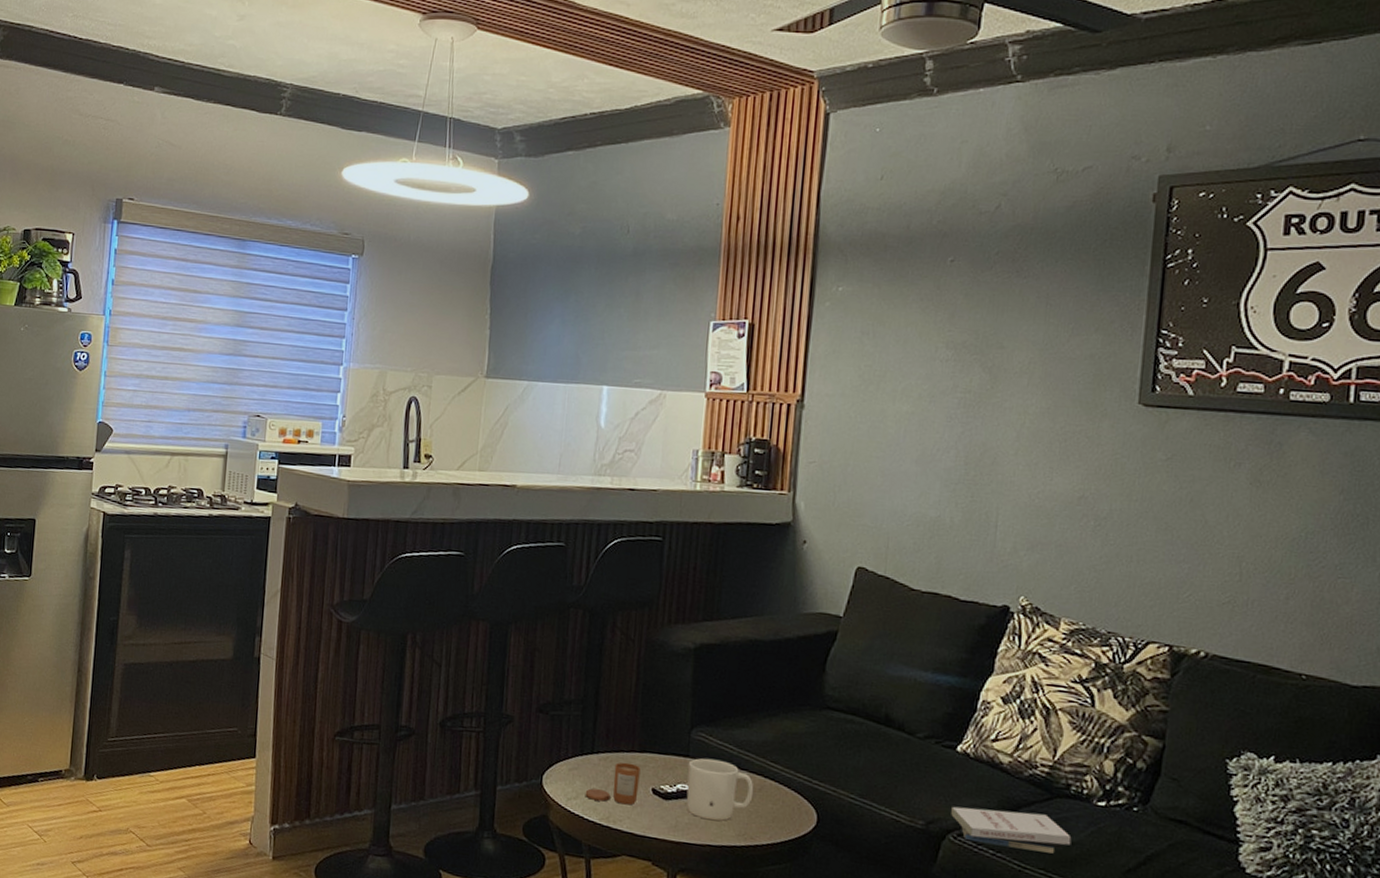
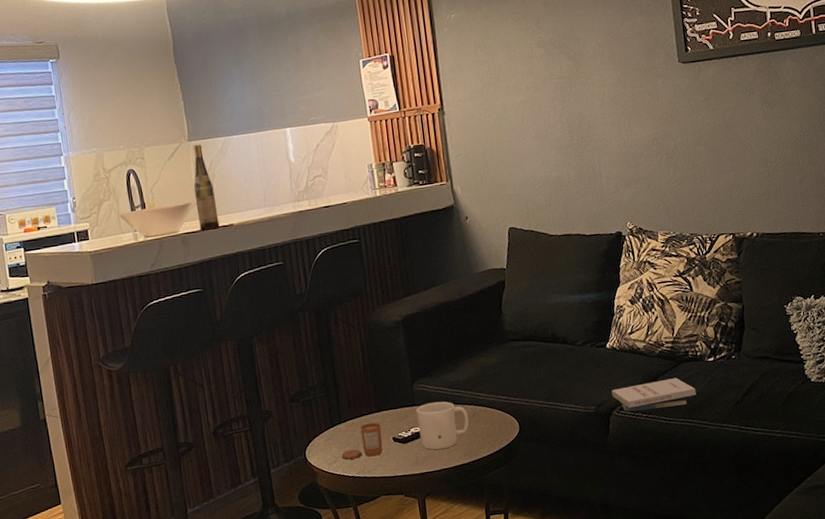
bowl: none [389,444,476,482] -> present [119,202,193,238]
wine bottle: none [477,384,503,487] -> present [193,144,220,231]

